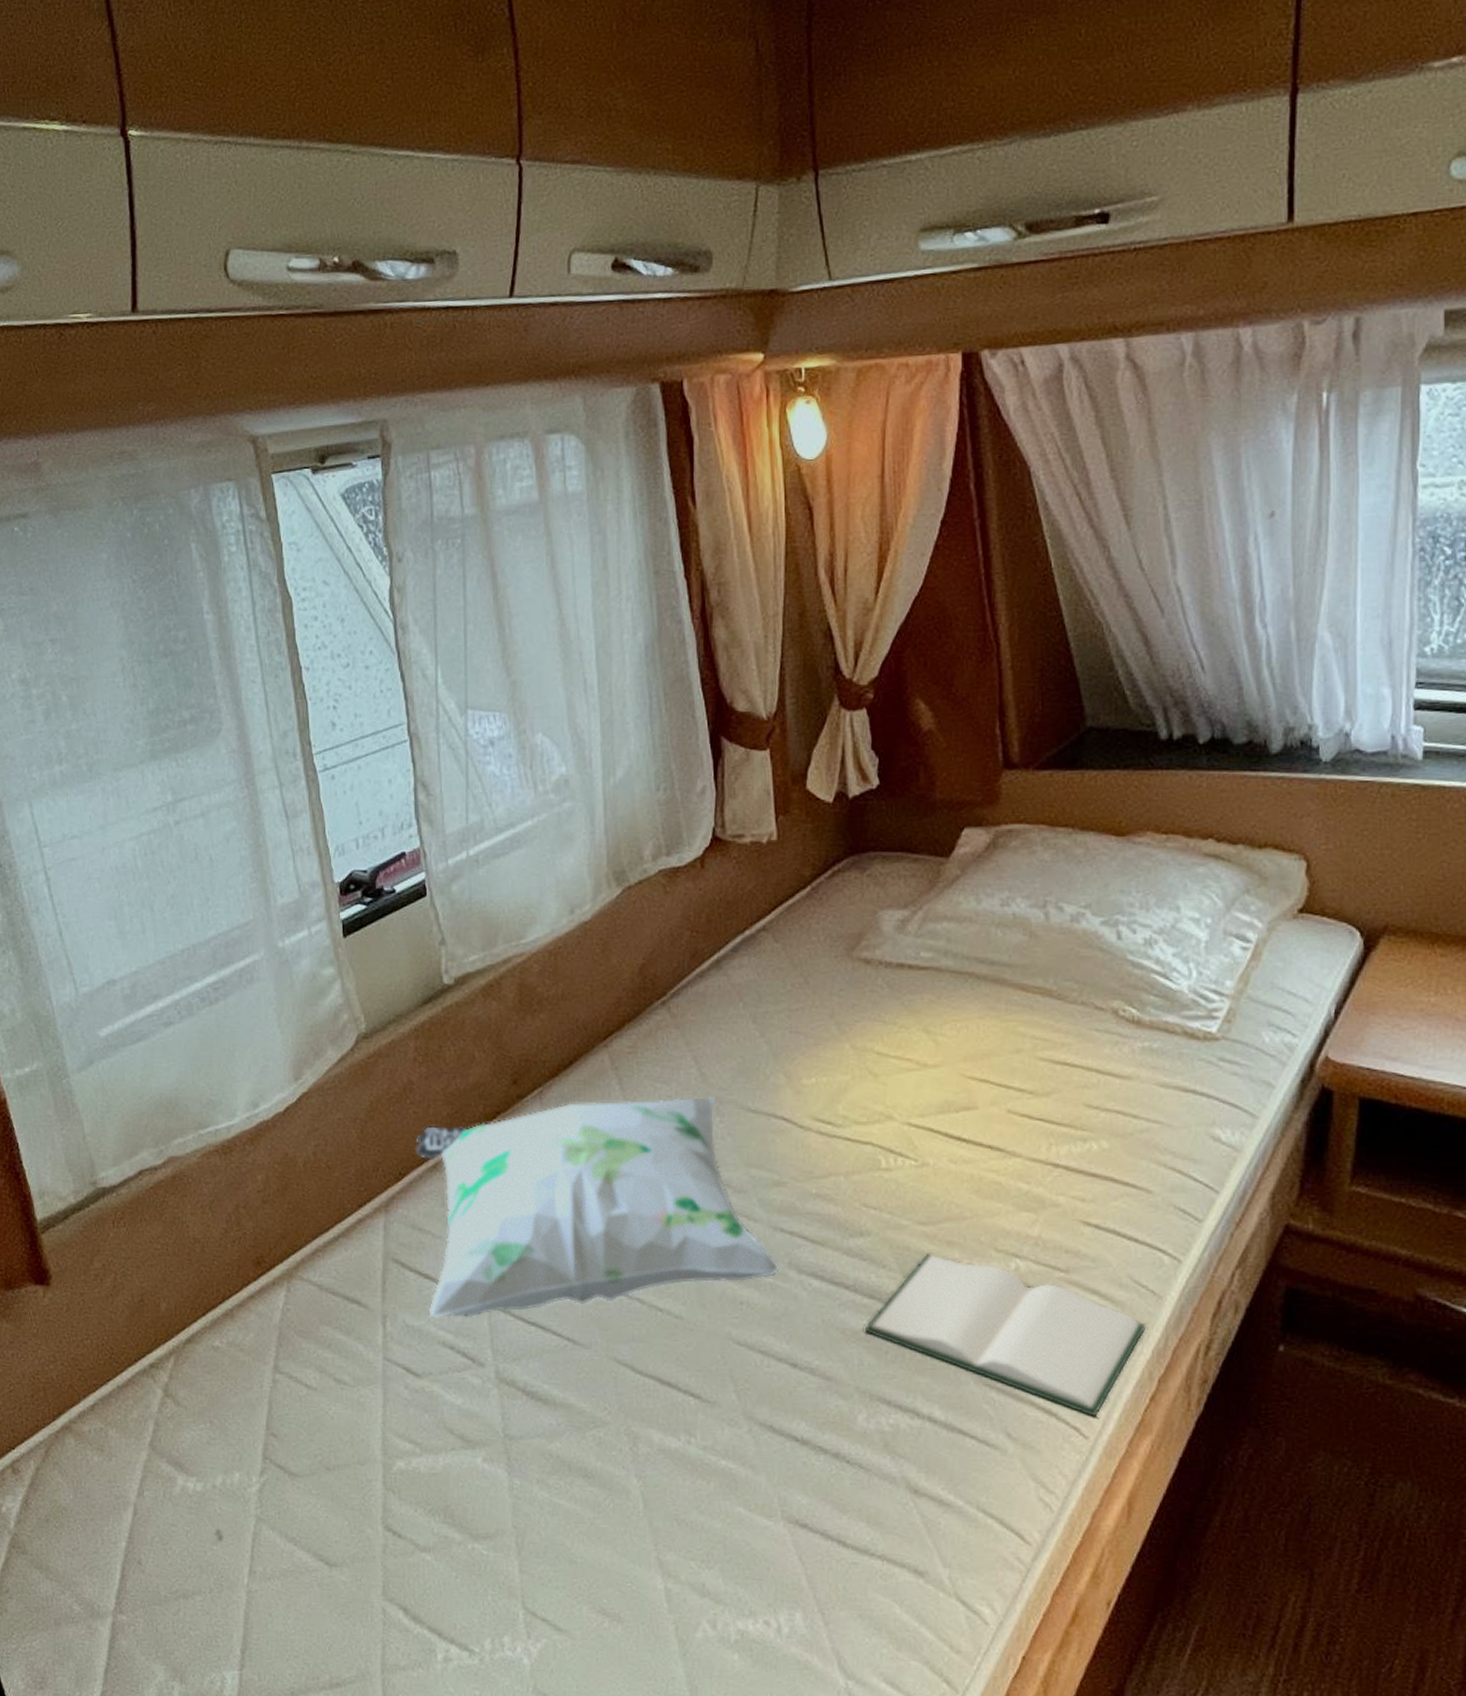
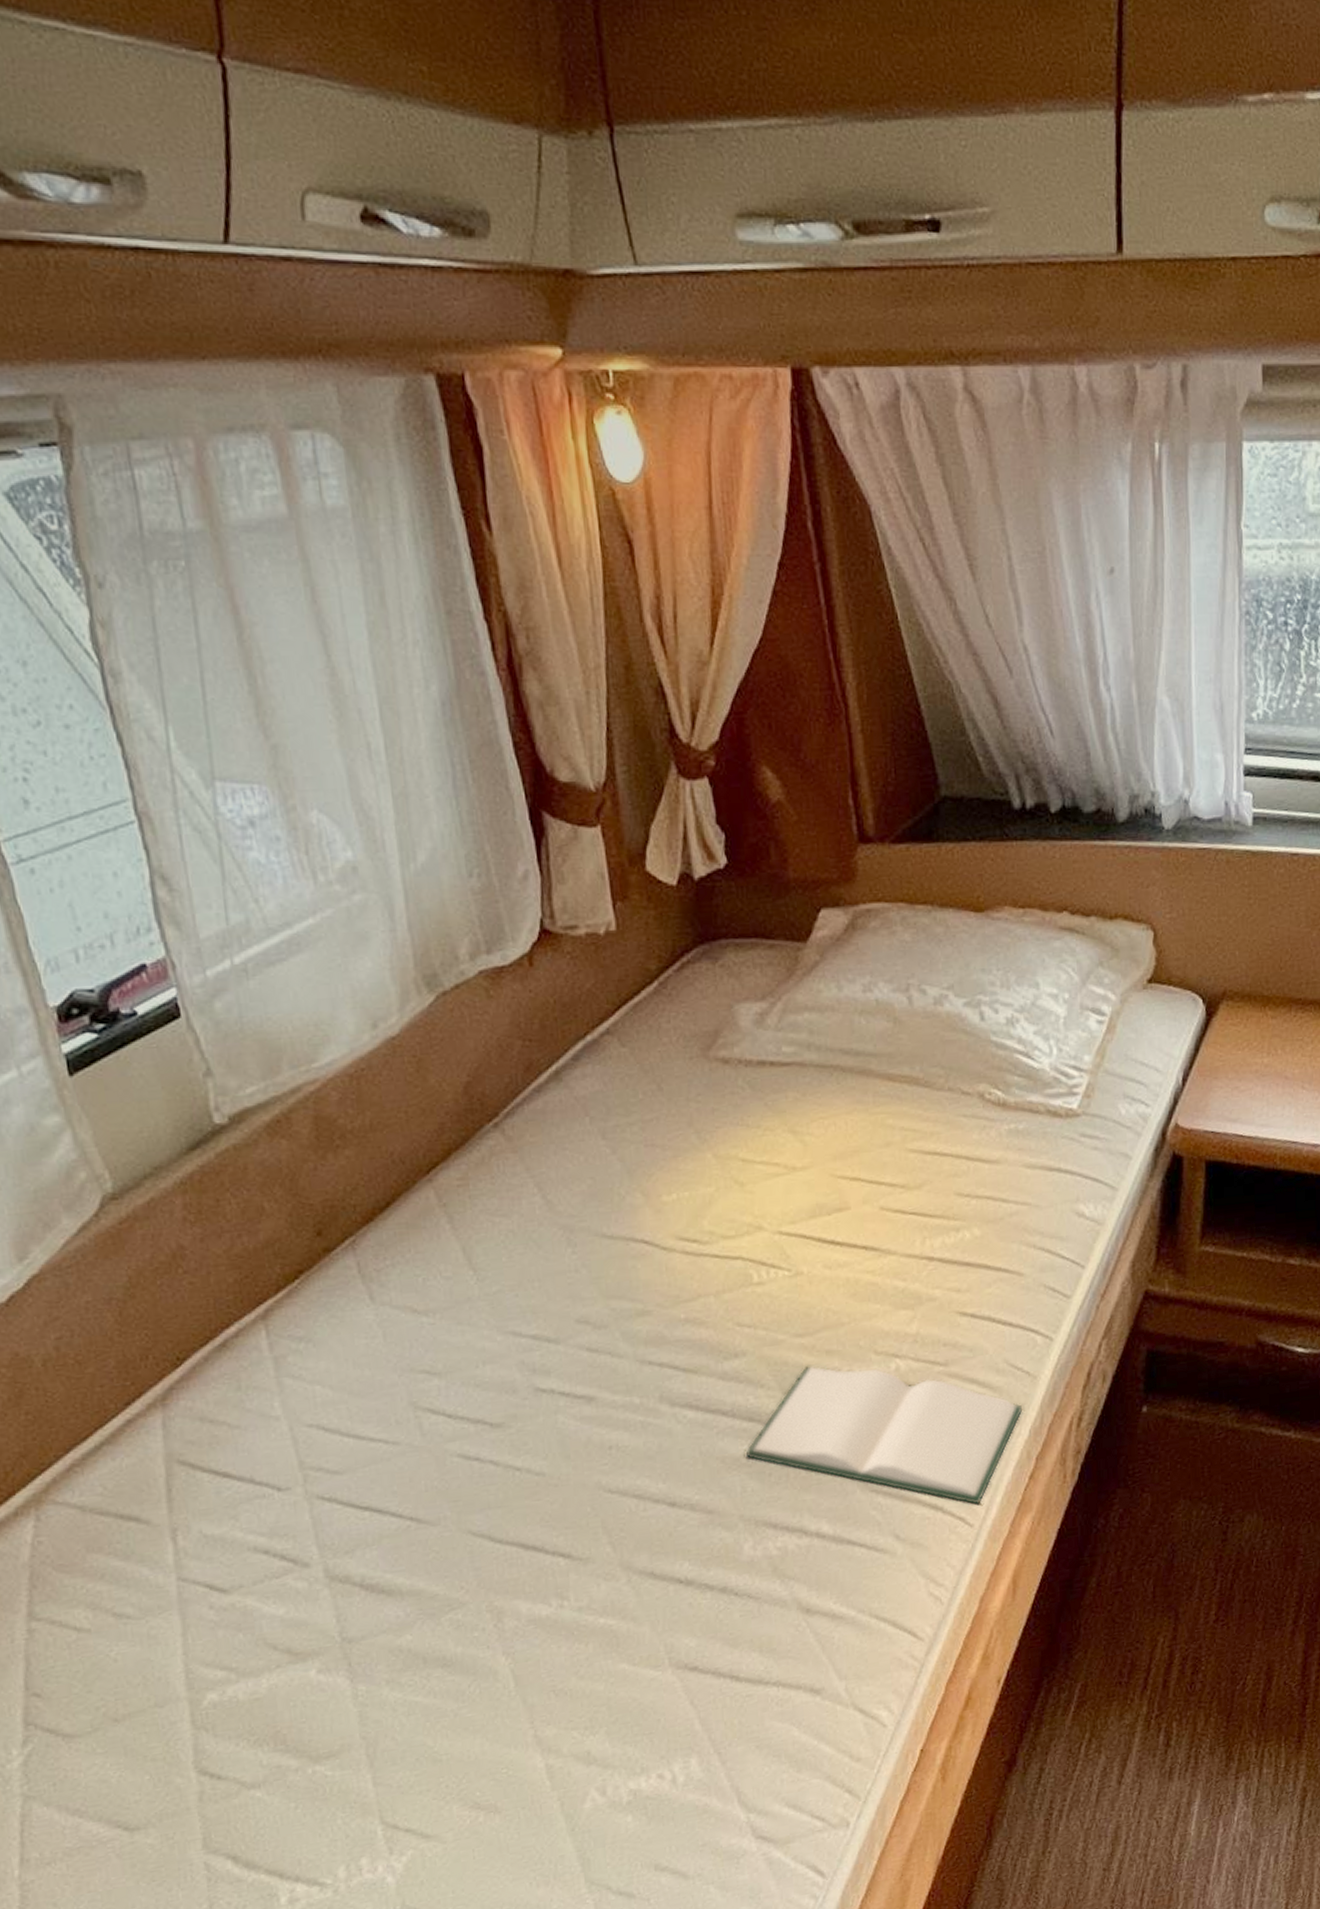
decorative pillow: present [416,1096,781,1319] -> none [196,1225,652,1522]

